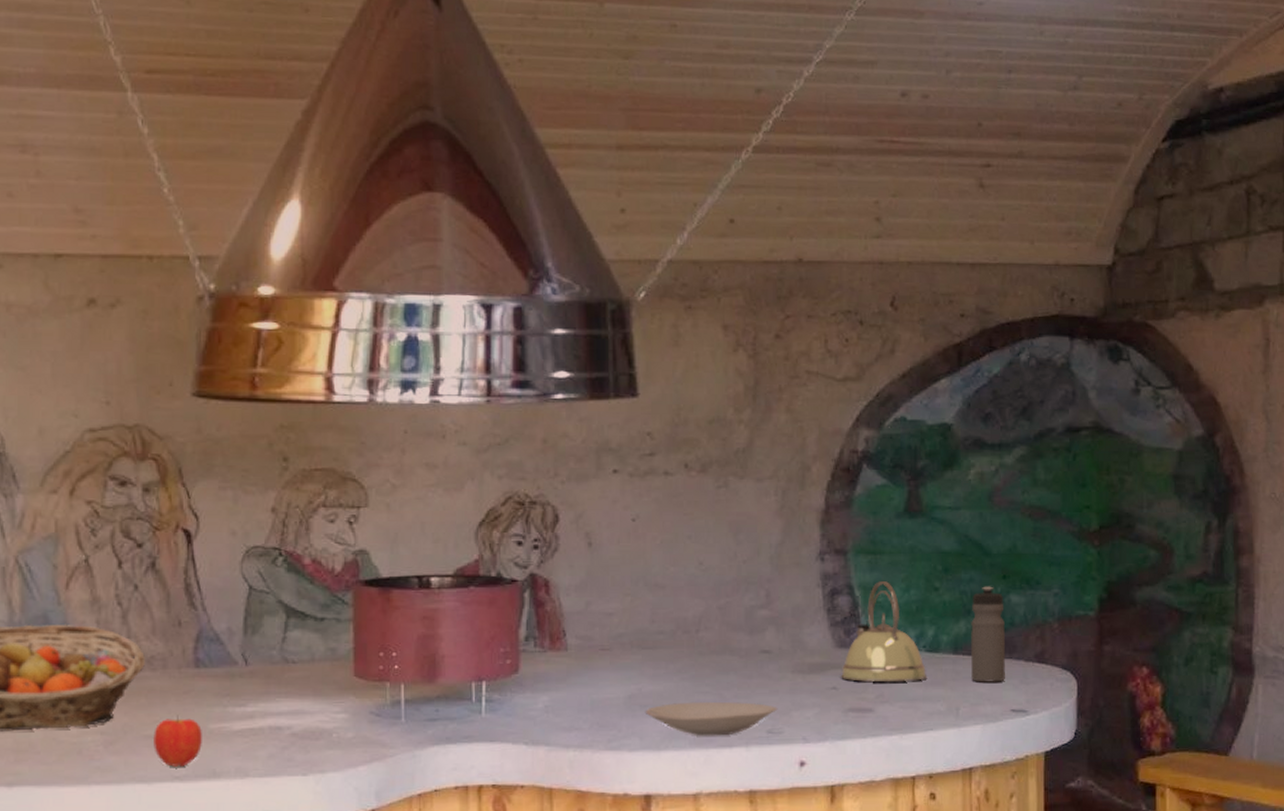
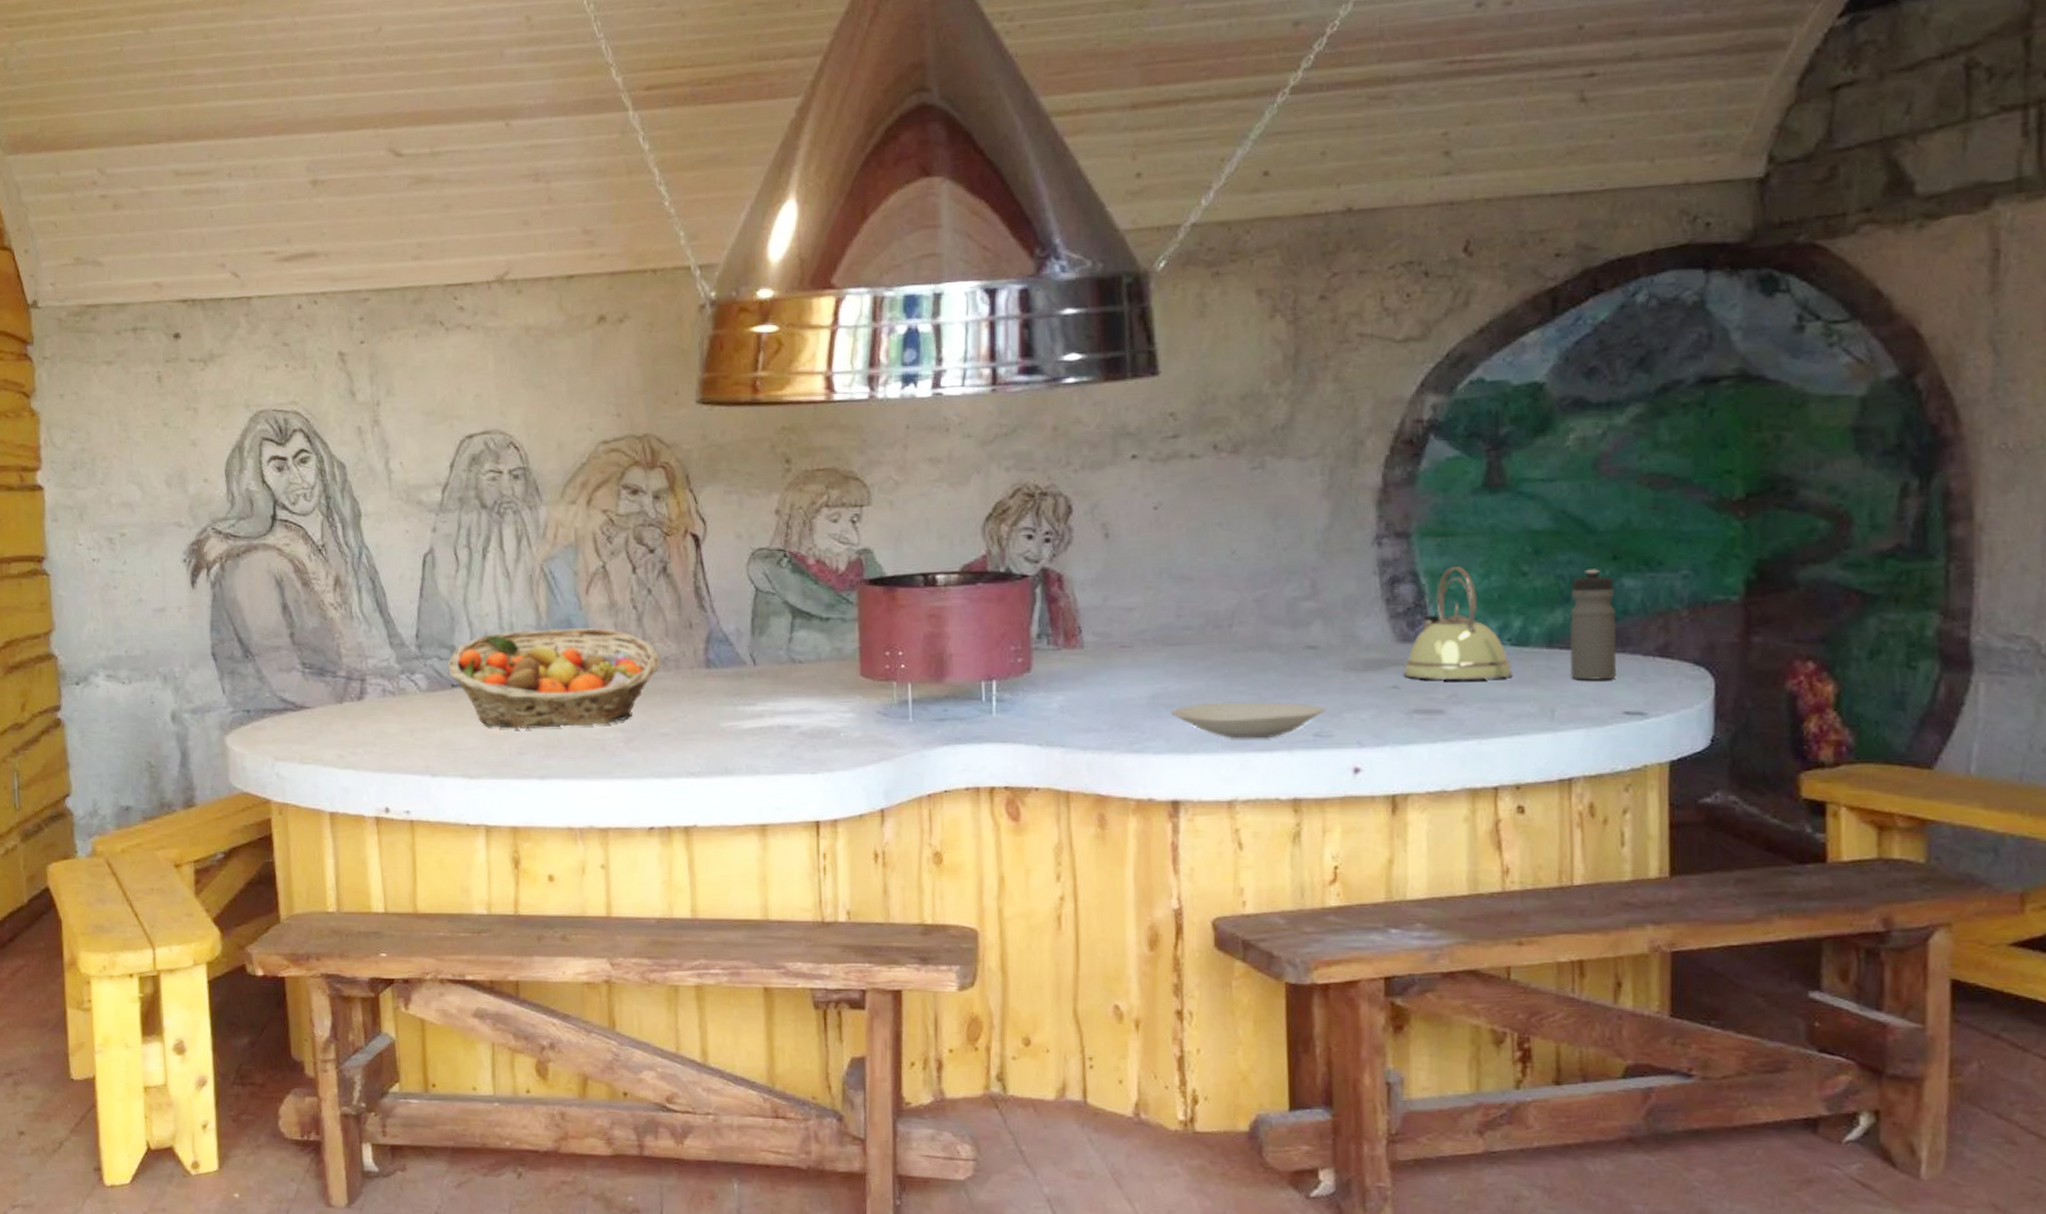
apple: present [152,714,202,767] -> none [668,713,714,763]

